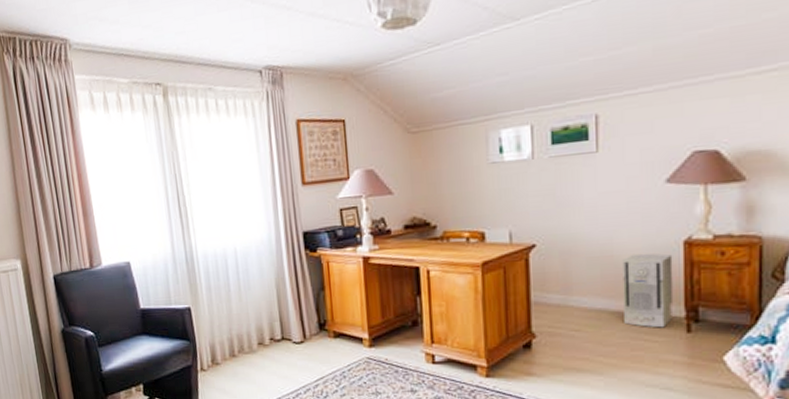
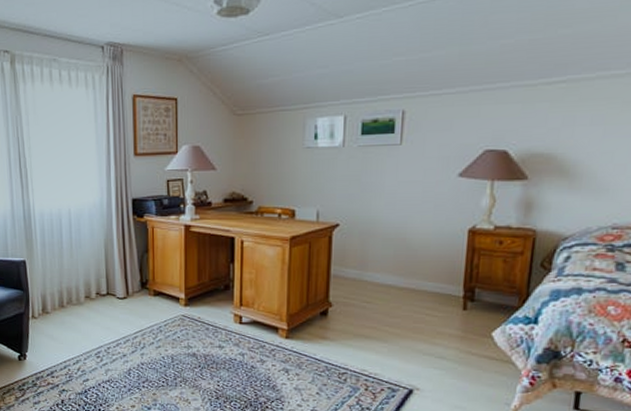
air purifier: present [623,253,674,328] -> none [410,238,458,305]

